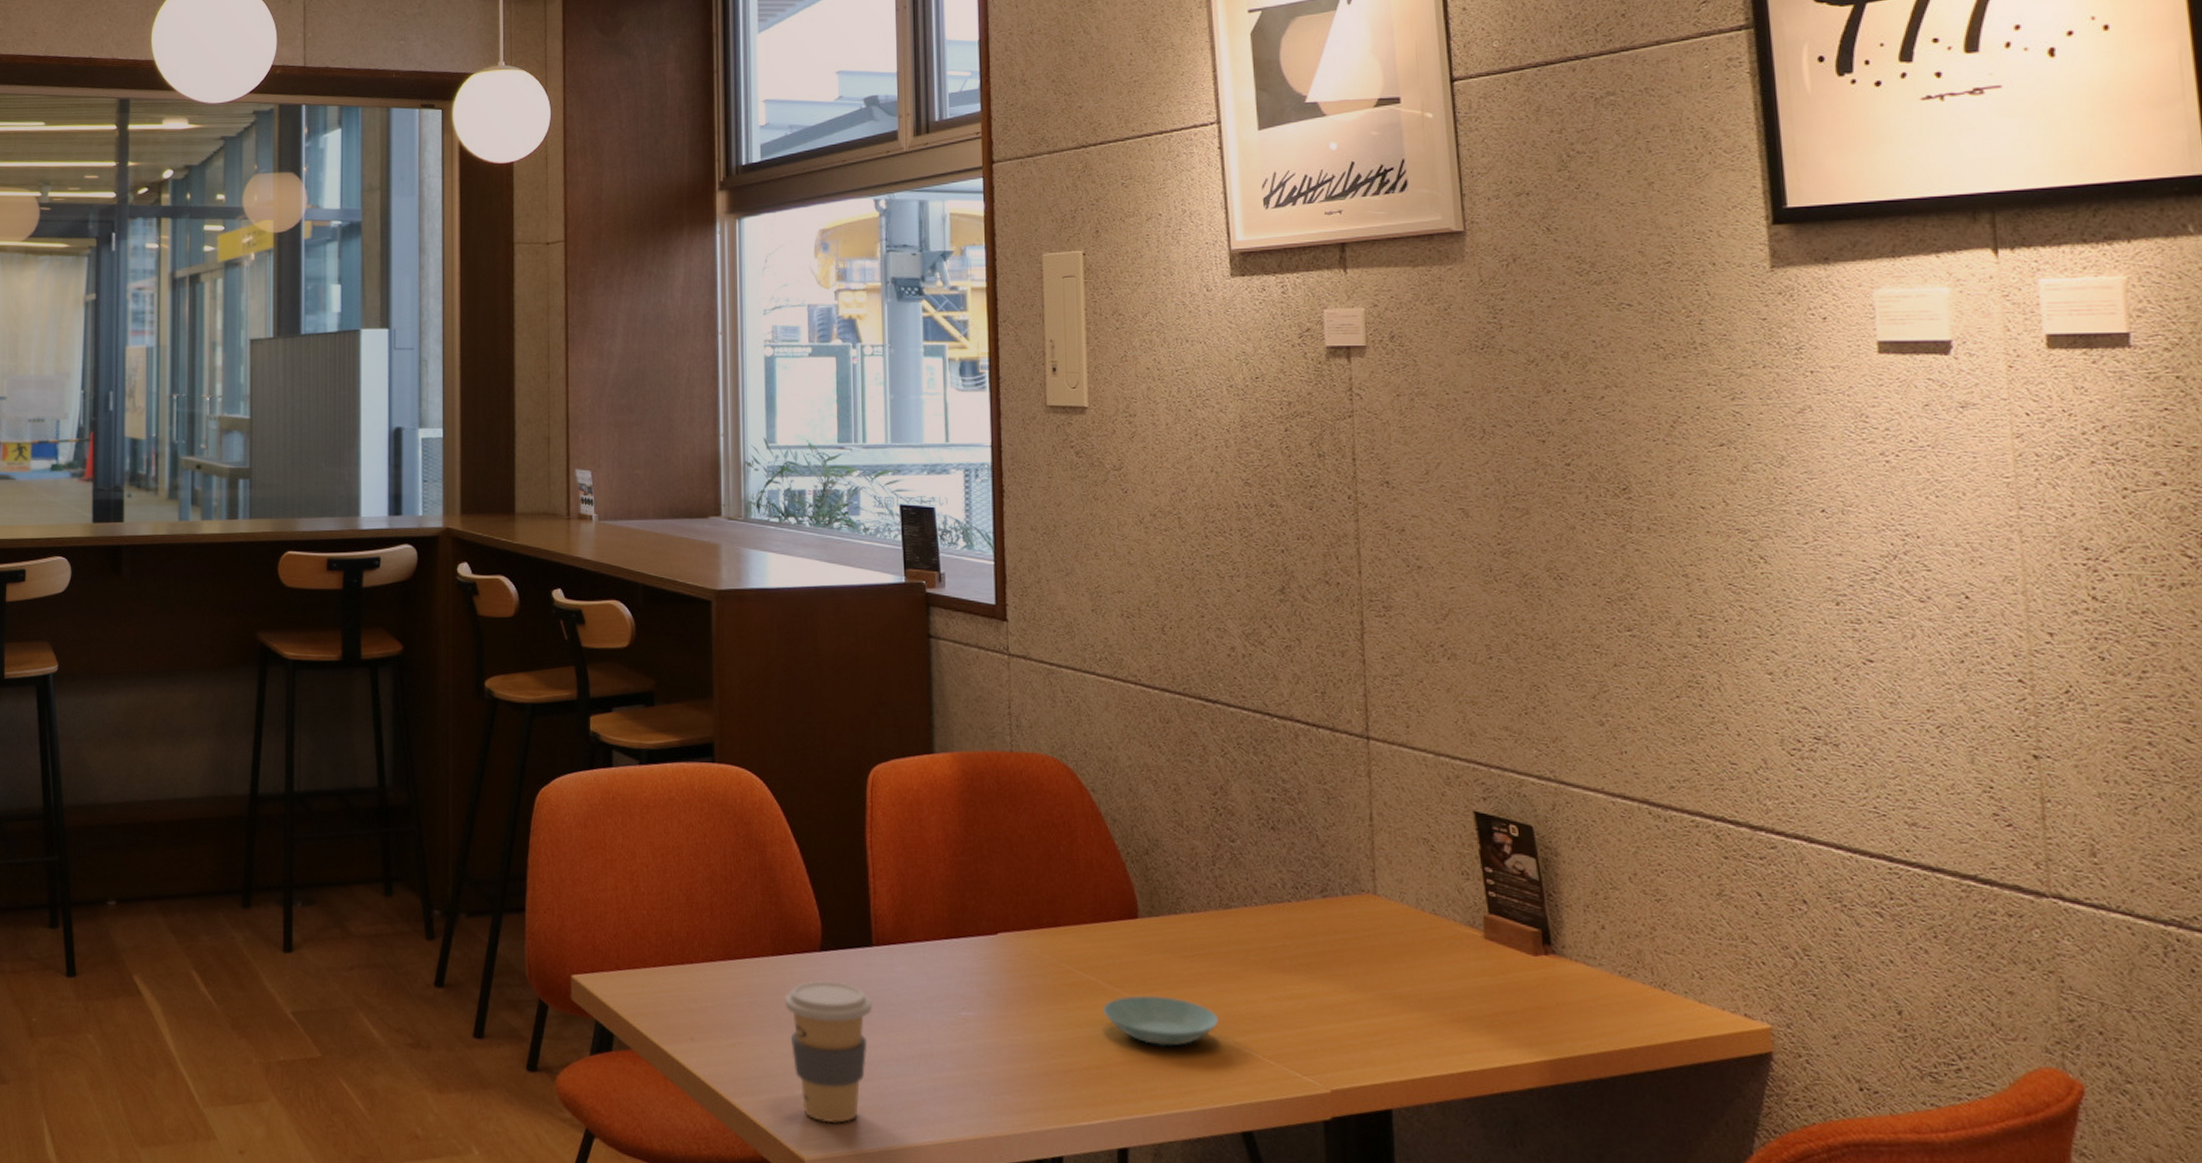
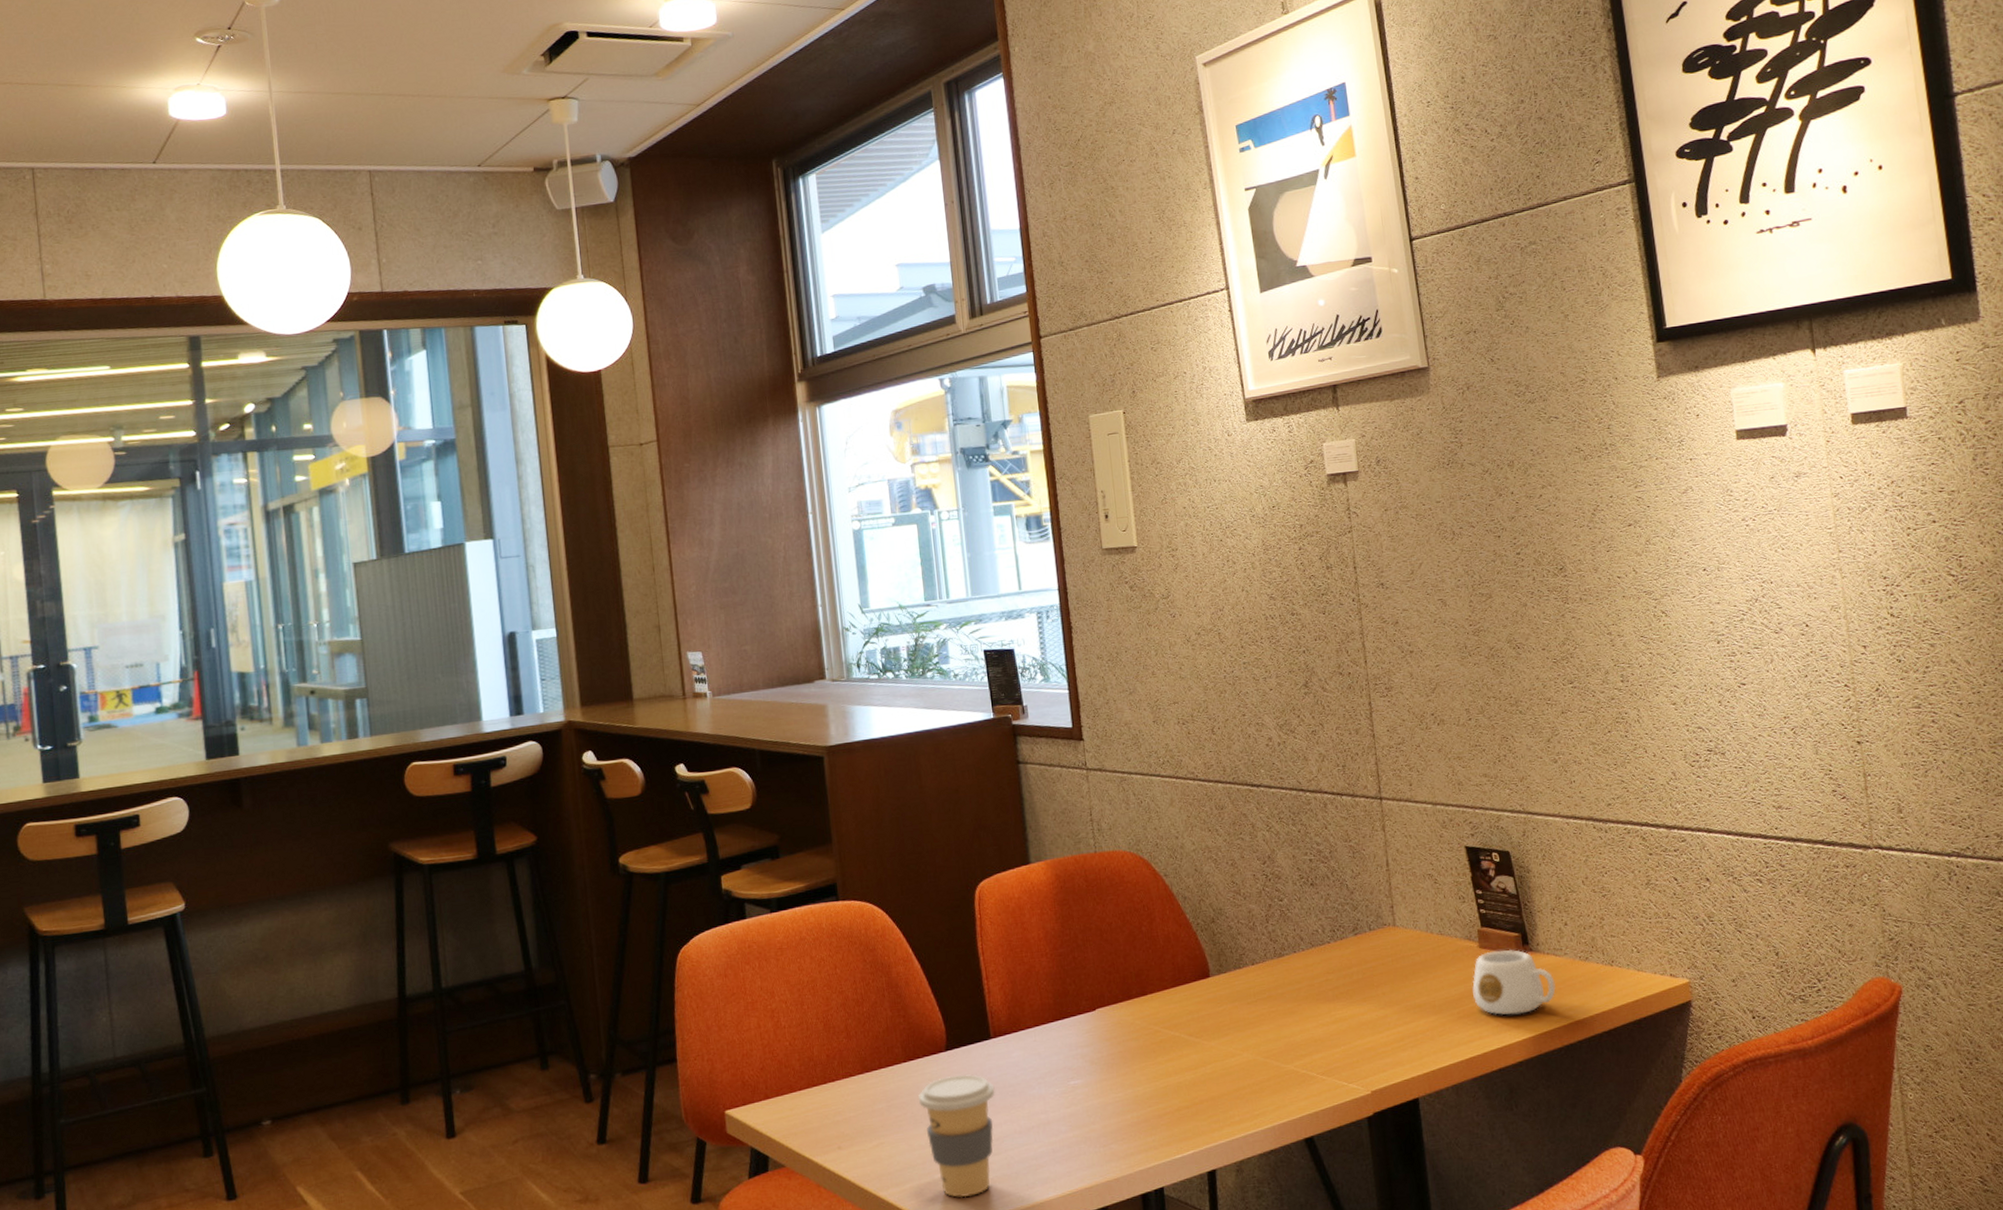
saucer: present [1102,995,1218,1047] -> none [1186,1037,1280,1081]
mug: none [1472,945,1584,1030] -> present [1472,949,1556,1015]

